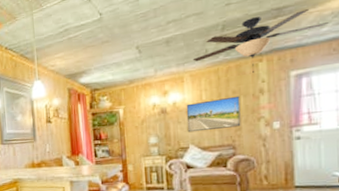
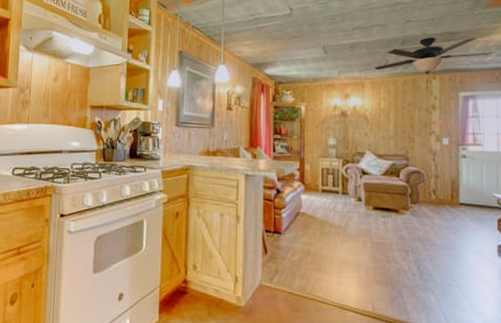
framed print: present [186,95,241,133] -> none [365,108,414,139]

